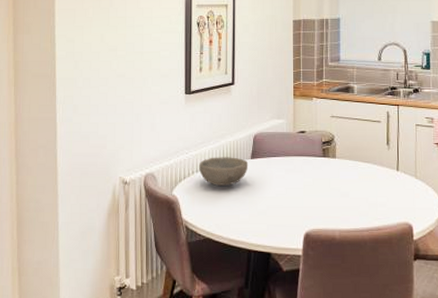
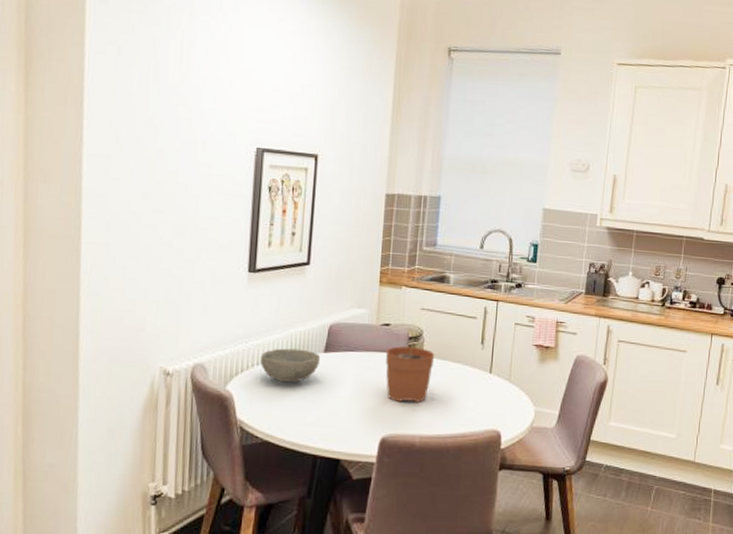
plant pot: none [303,137,347,200] -> present [385,331,435,402]

